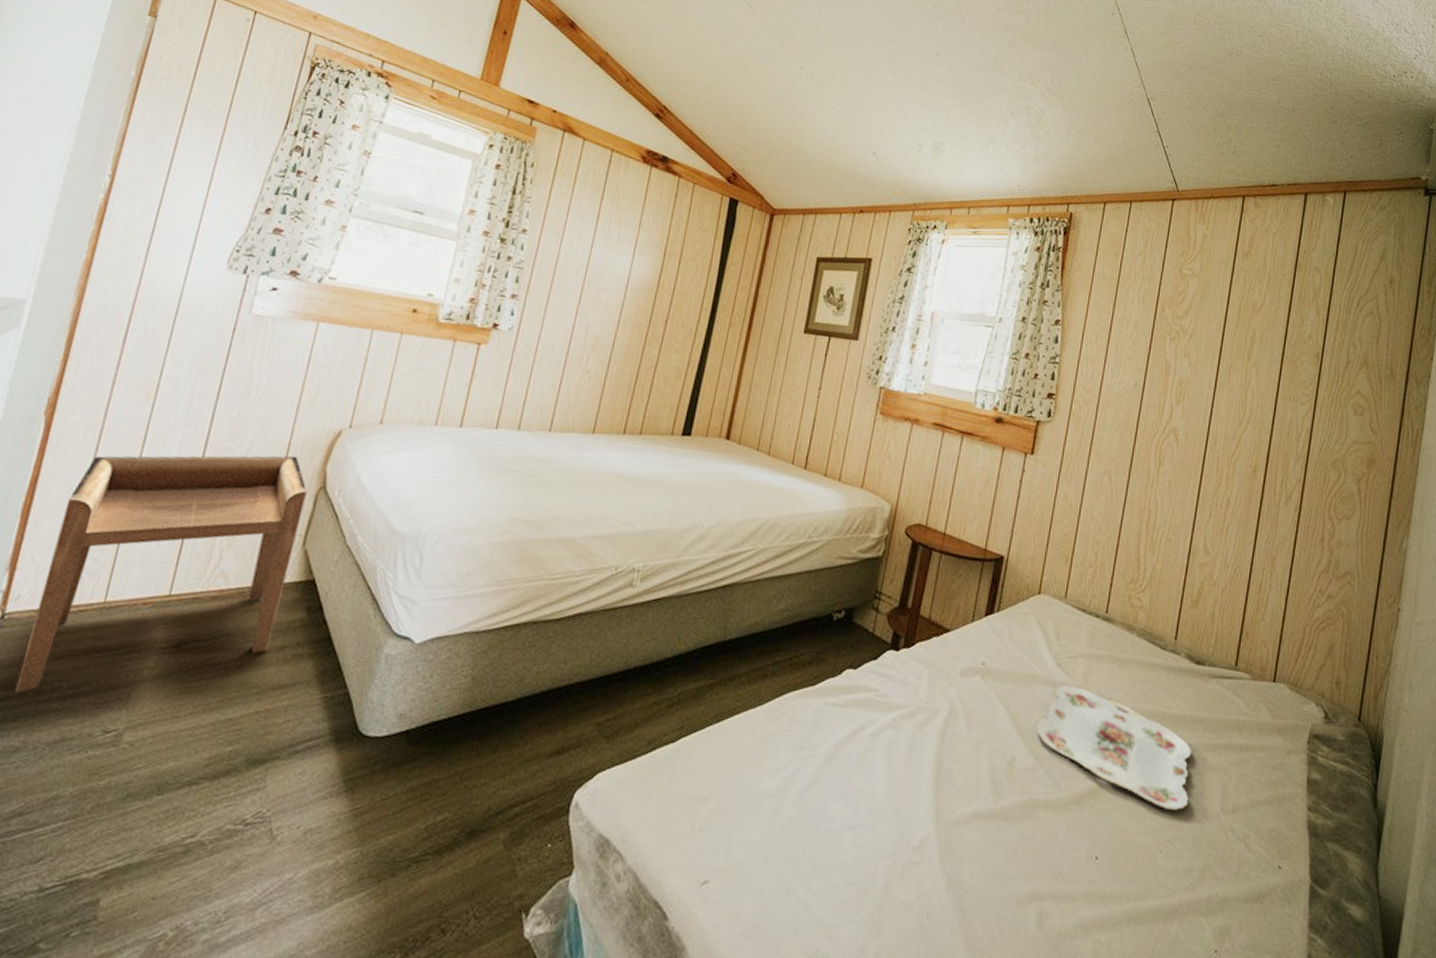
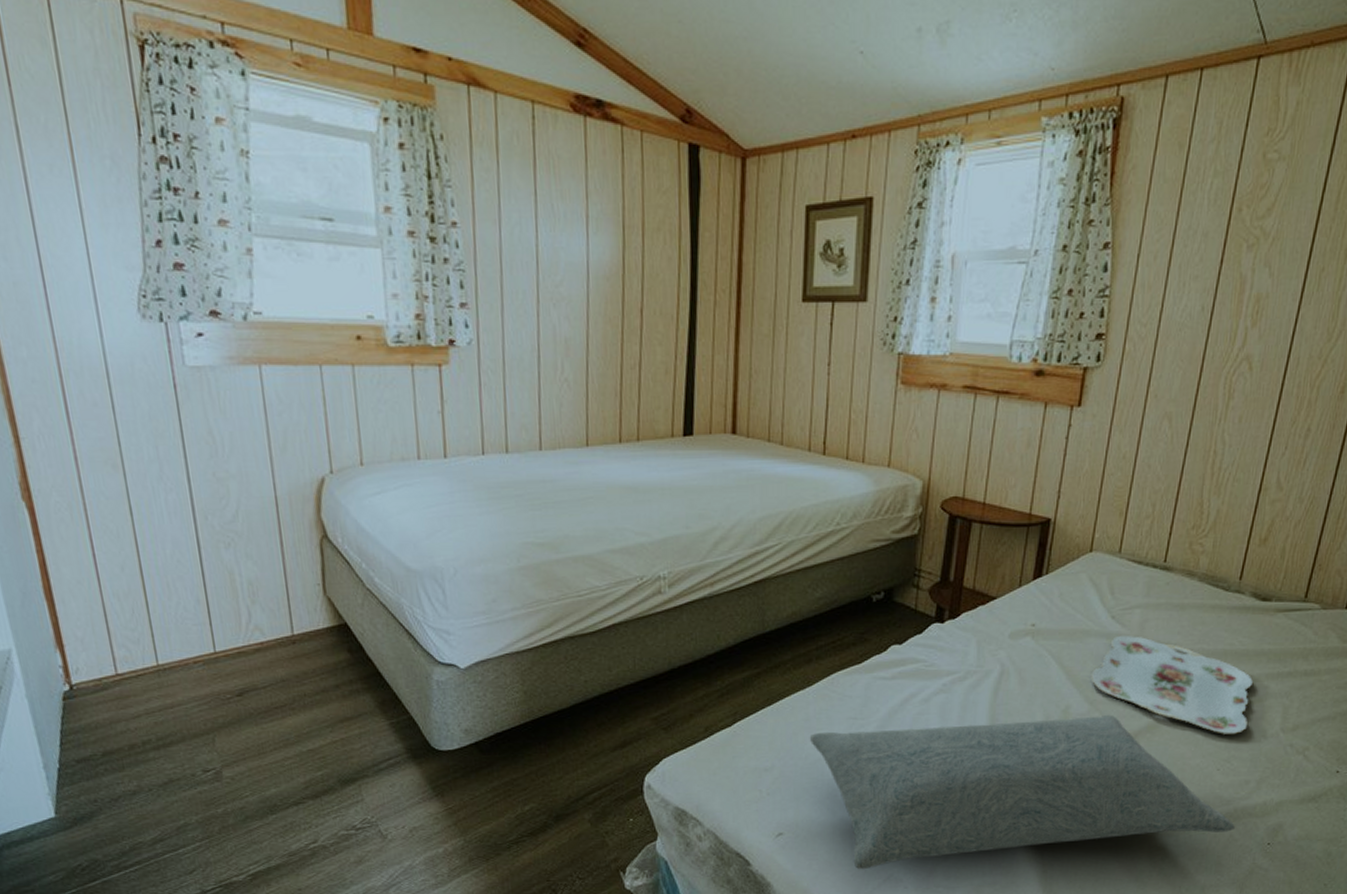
side table: present [14,455,307,692] -> none [82,508,325,748]
pillow: none [753,760,1181,940] -> present [810,714,1235,870]

